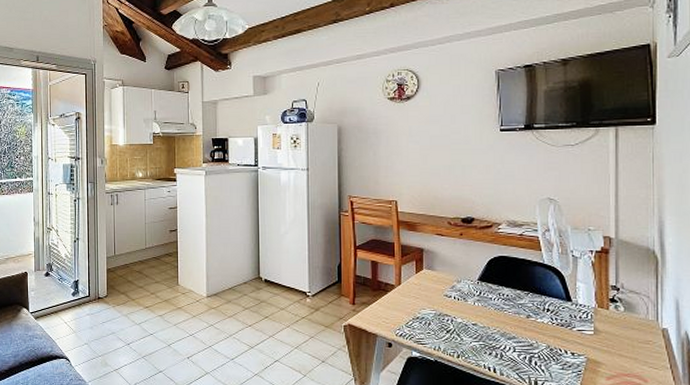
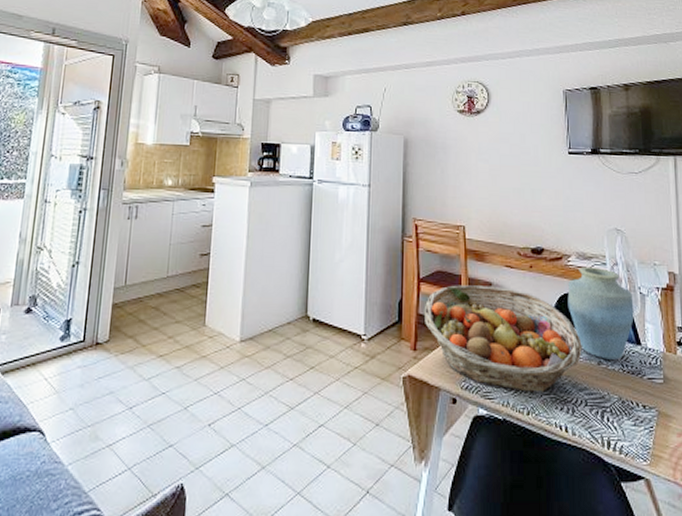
fruit basket: none [360,251,511,340] -> present [424,285,582,392]
vase: none [497,233,565,314] -> present [567,266,634,360]

